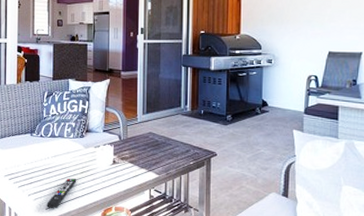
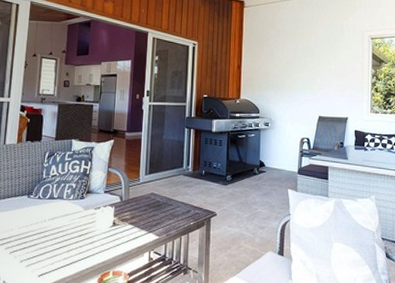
remote control: present [47,178,77,208] -> none [39,242,74,275]

